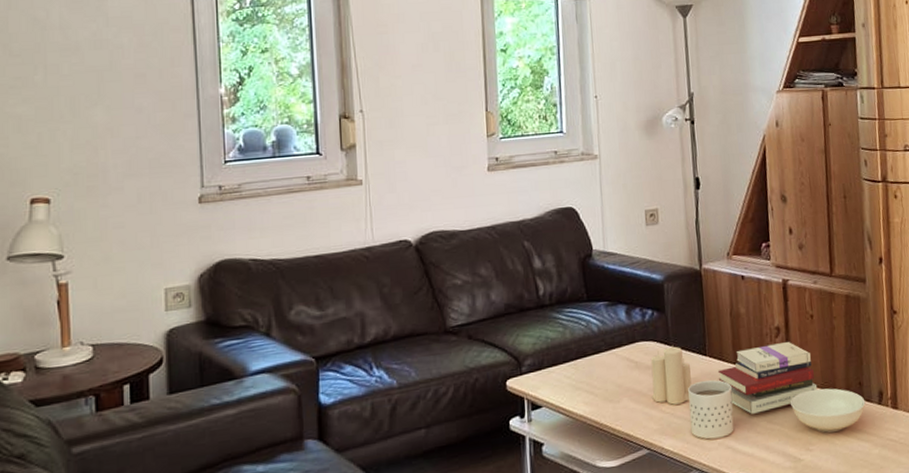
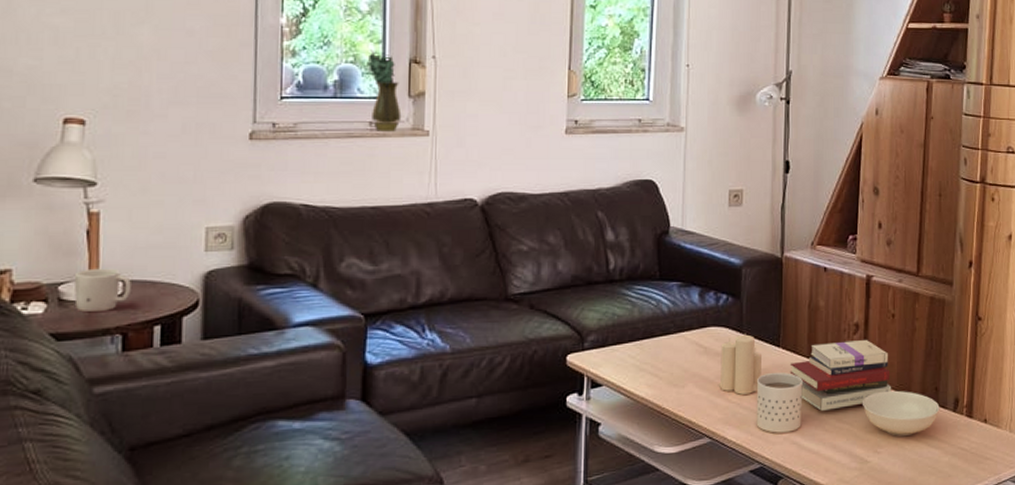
mug: none [50,334,102,378] -> present [74,268,132,313]
vase: none [299,110,336,185] -> present [365,50,402,132]

